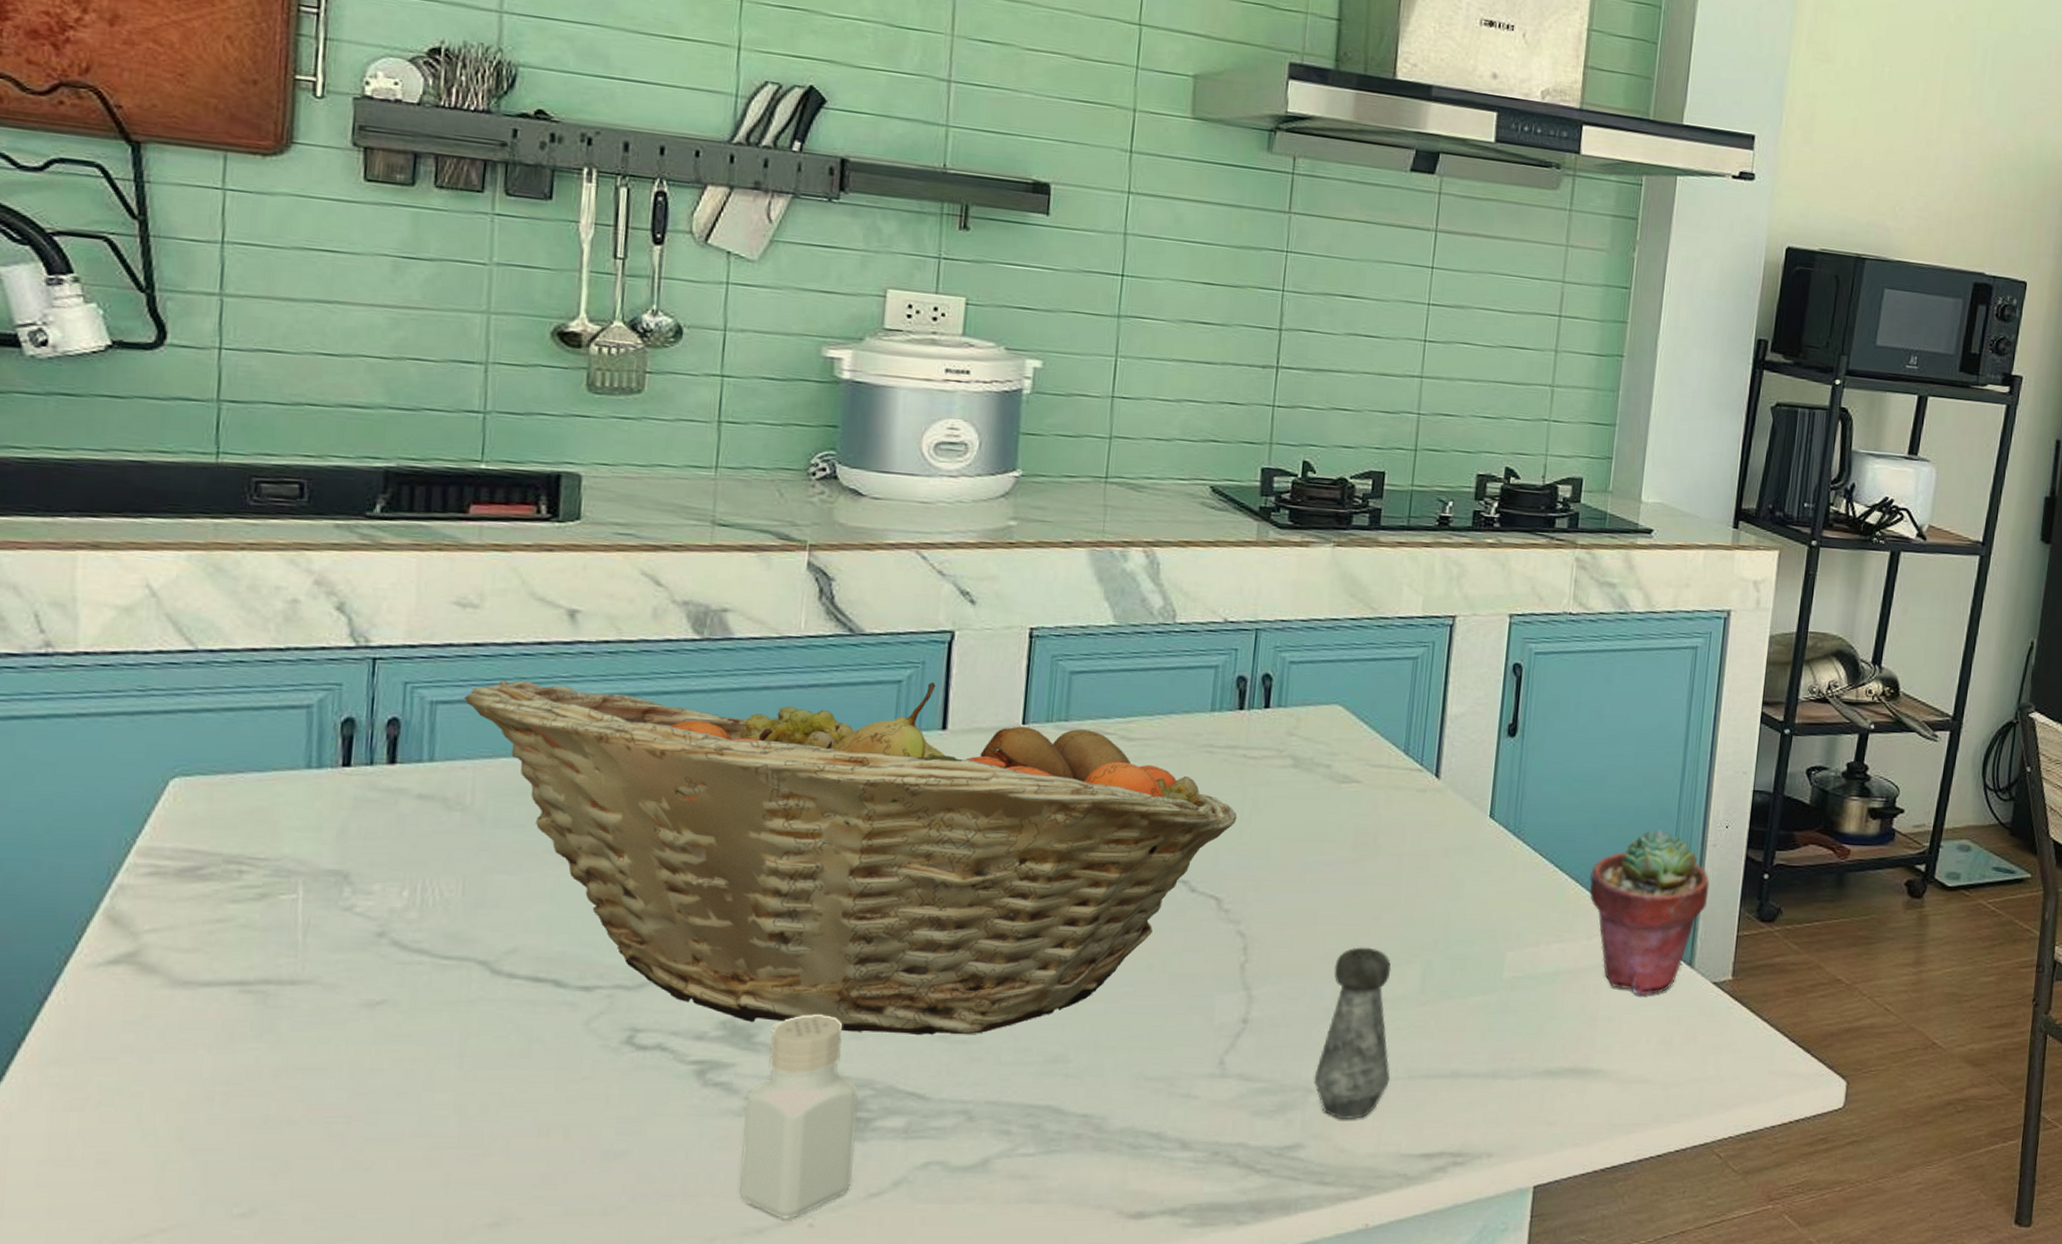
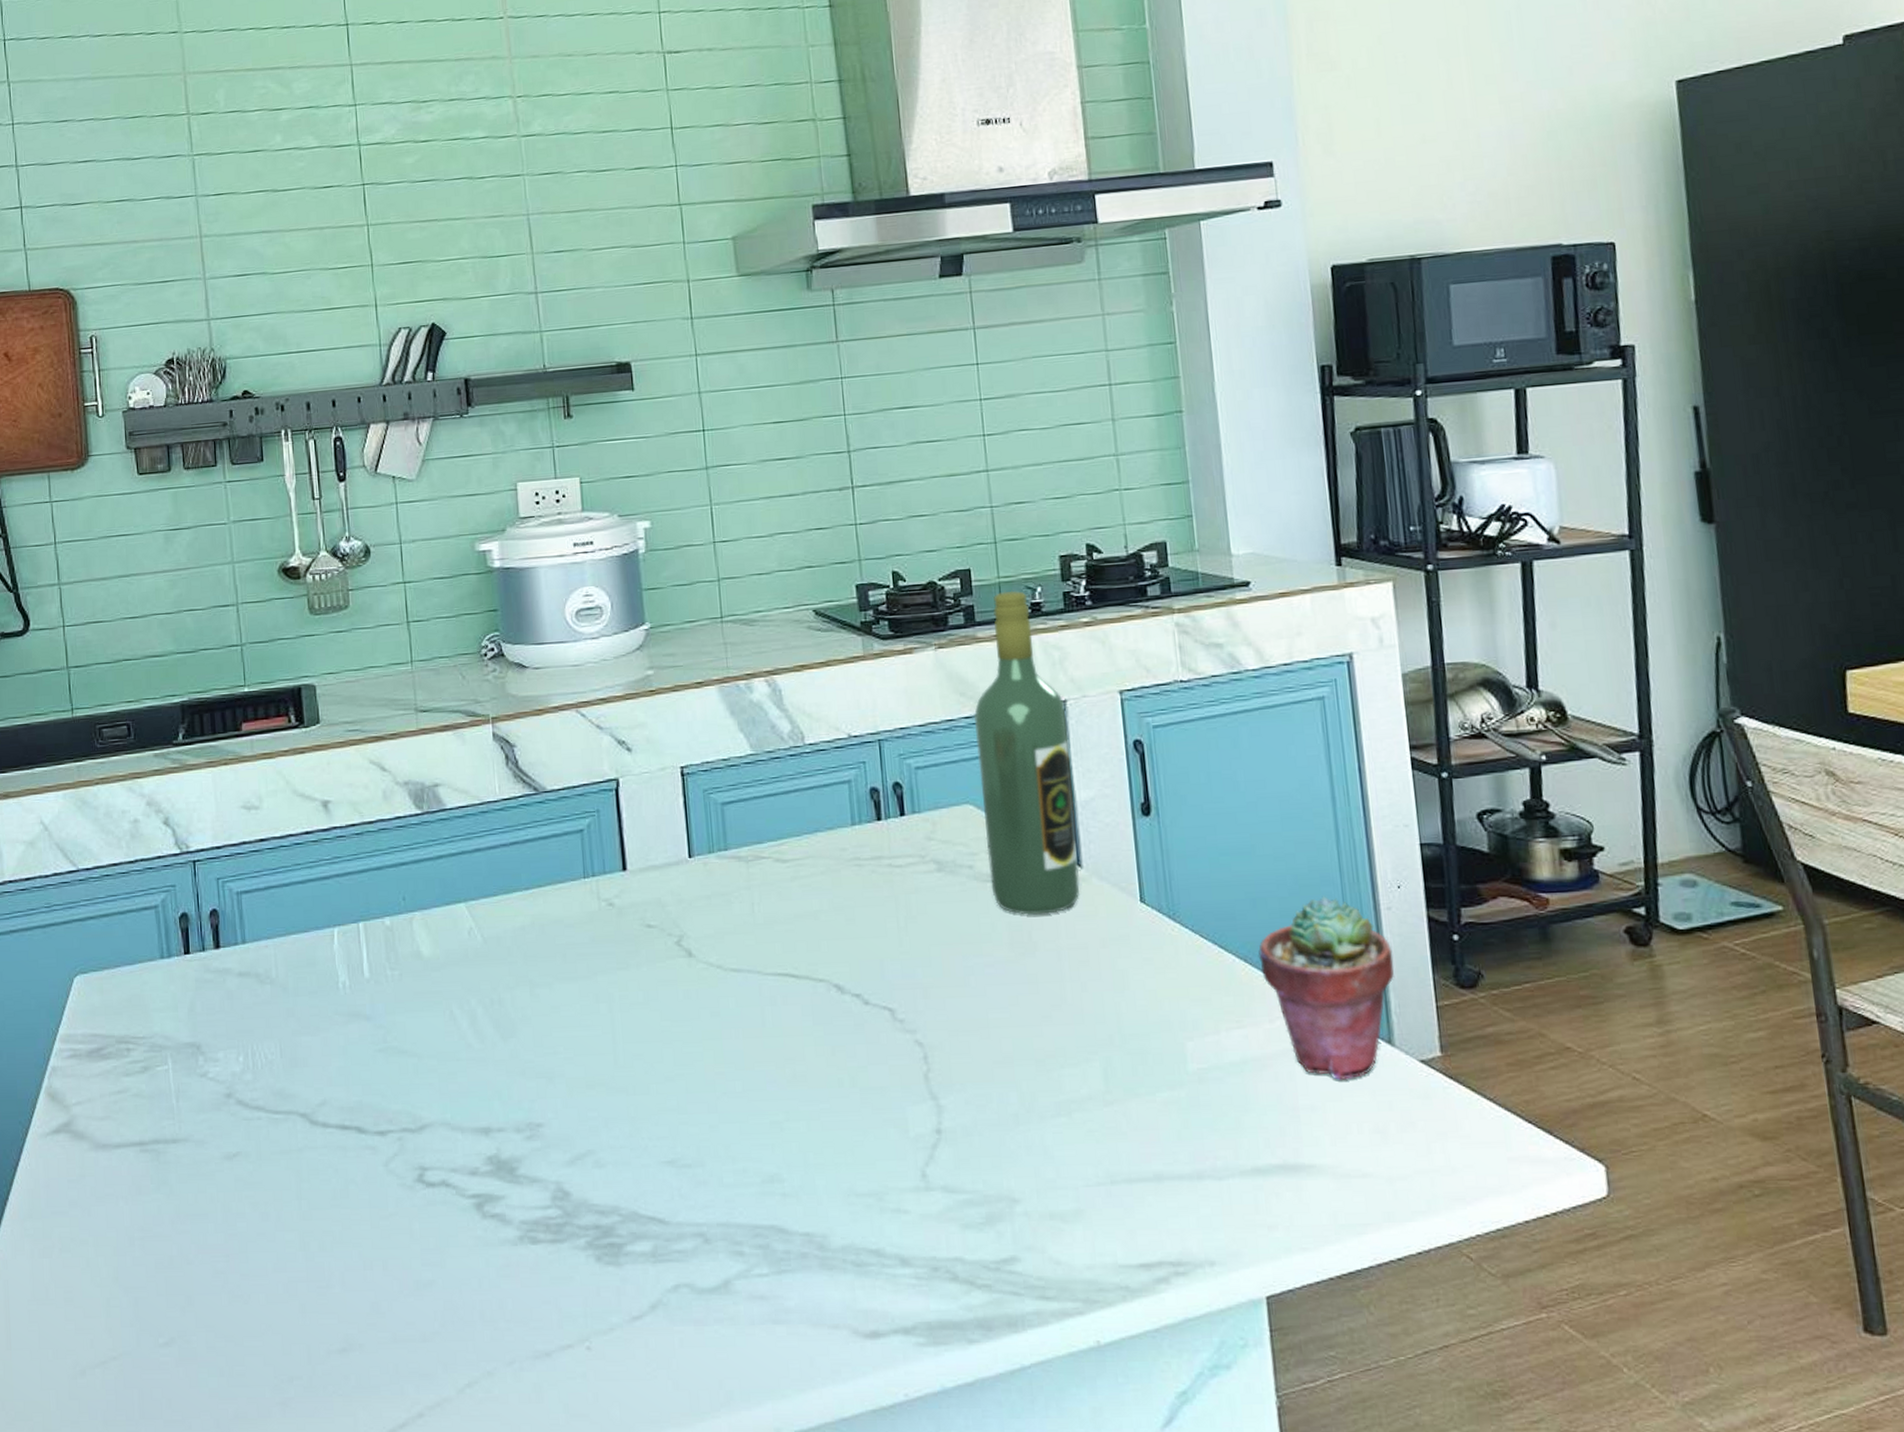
fruit basket: present [464,680,1237,1035] -> none [259,828,895,1161]
pepper shaker: present [740,1014,858,1219] -> none [518,1146,616,1342]
salt shaker: present [1313,947,1391,1120] -> none [1014,1048,1092,1230]
wine bottle: none [1345,499,1454,820] -> present [974,590,1080,915]

